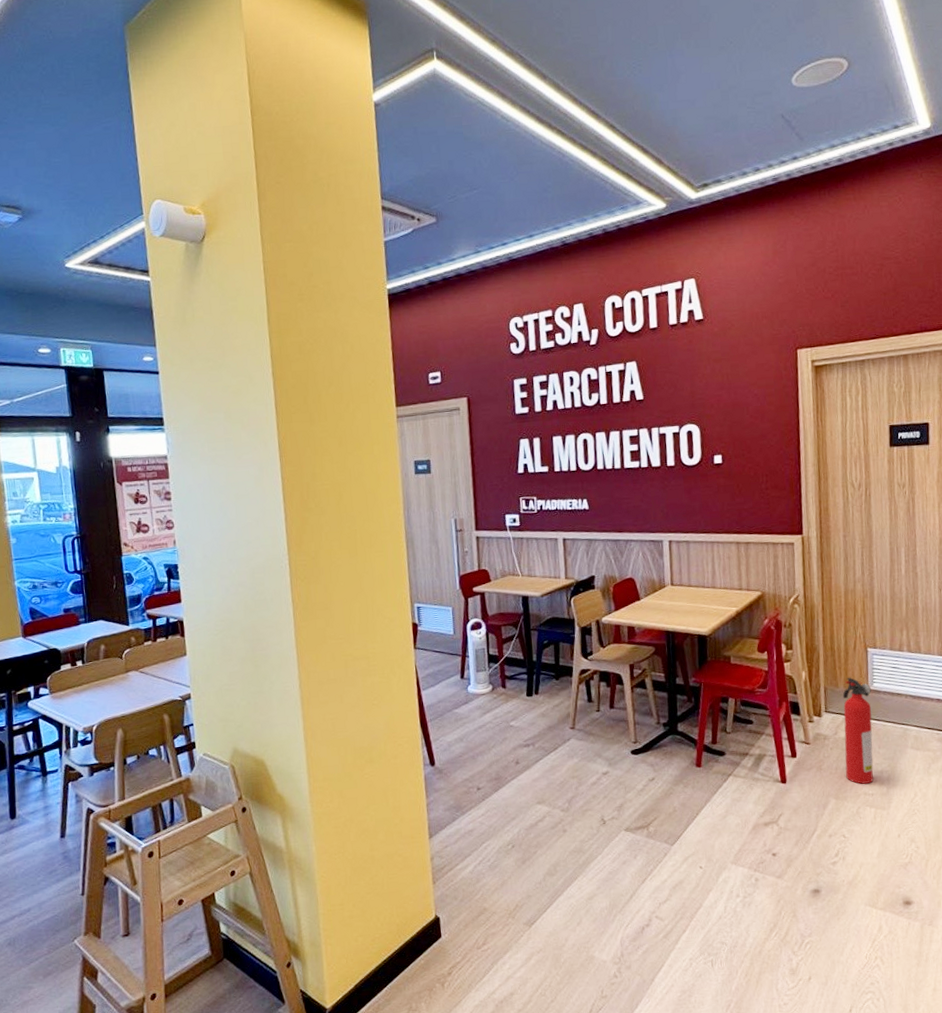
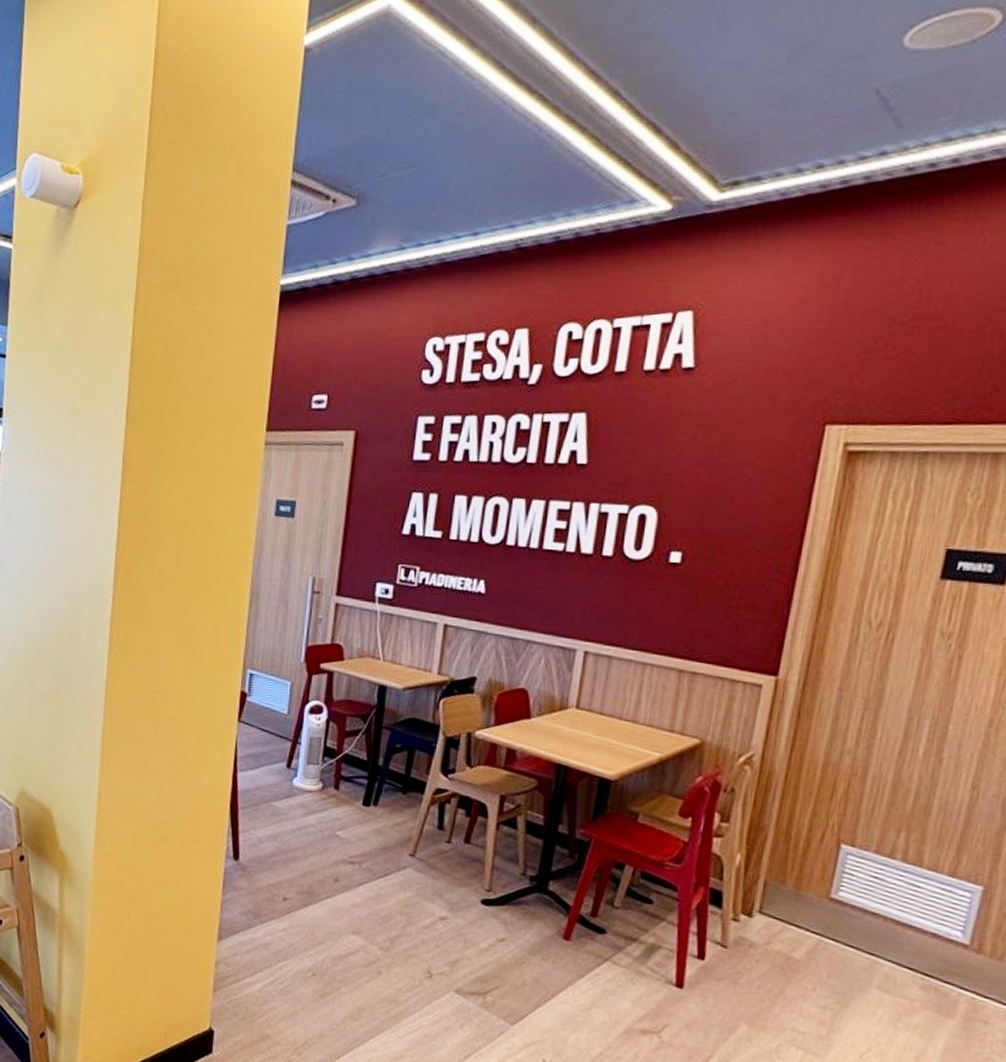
fire extinguisher: present [842,677,874,784] -> none [771,875,835,1018]

